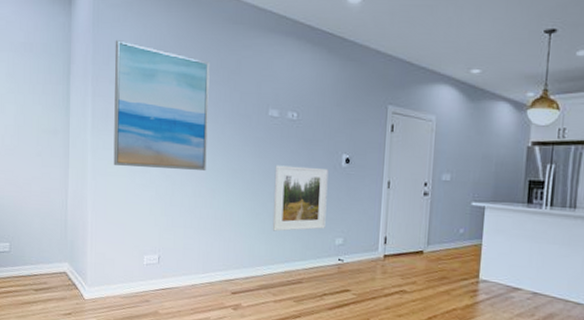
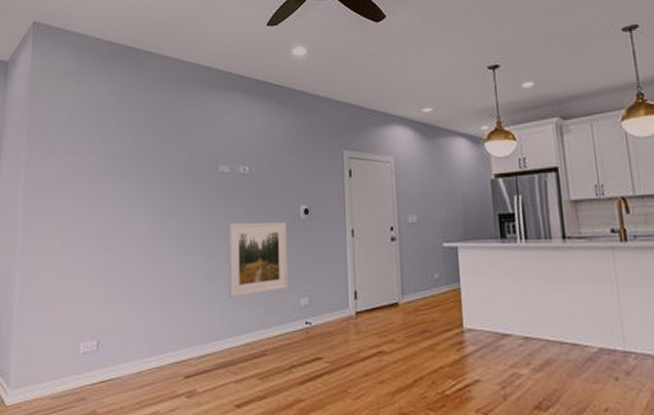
wall art: present [113,40,210,170] -> none [46,109,154,240]

